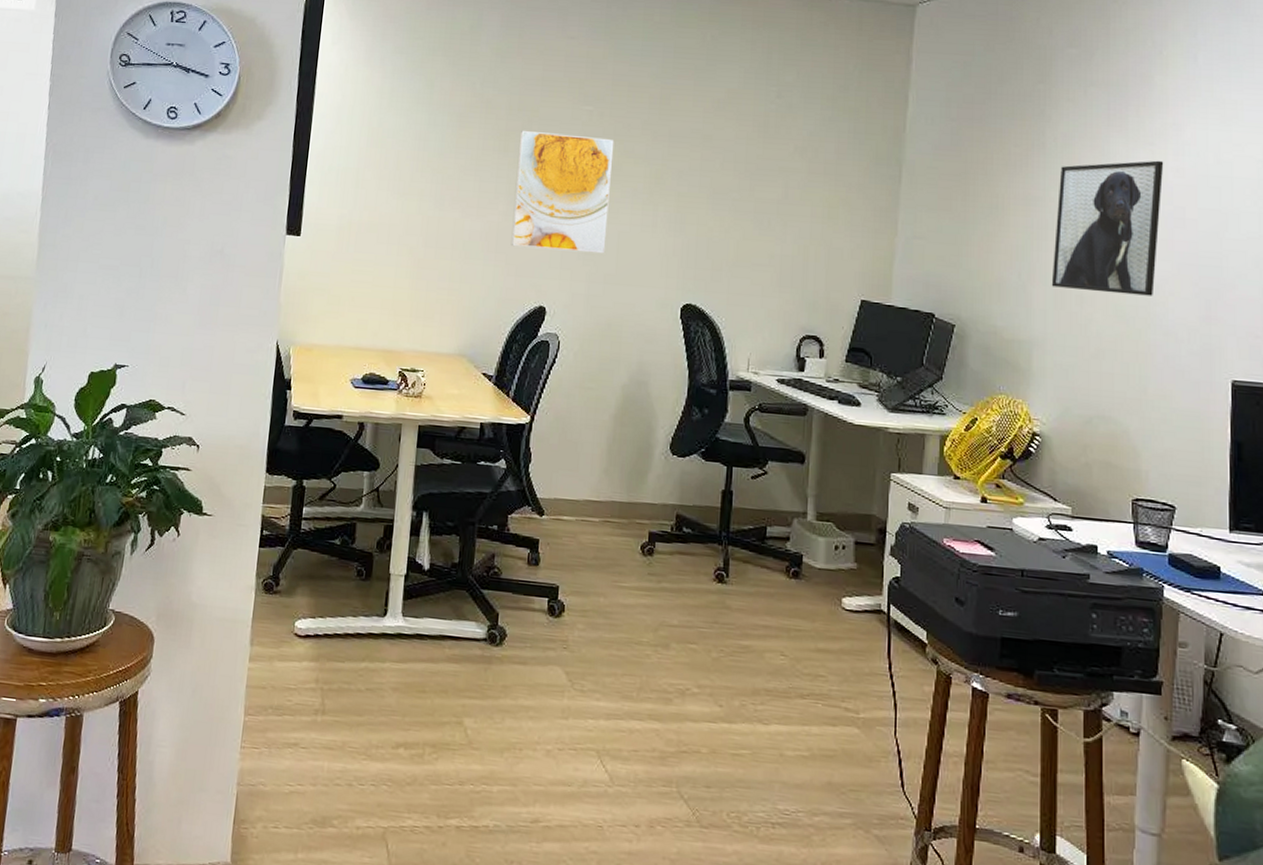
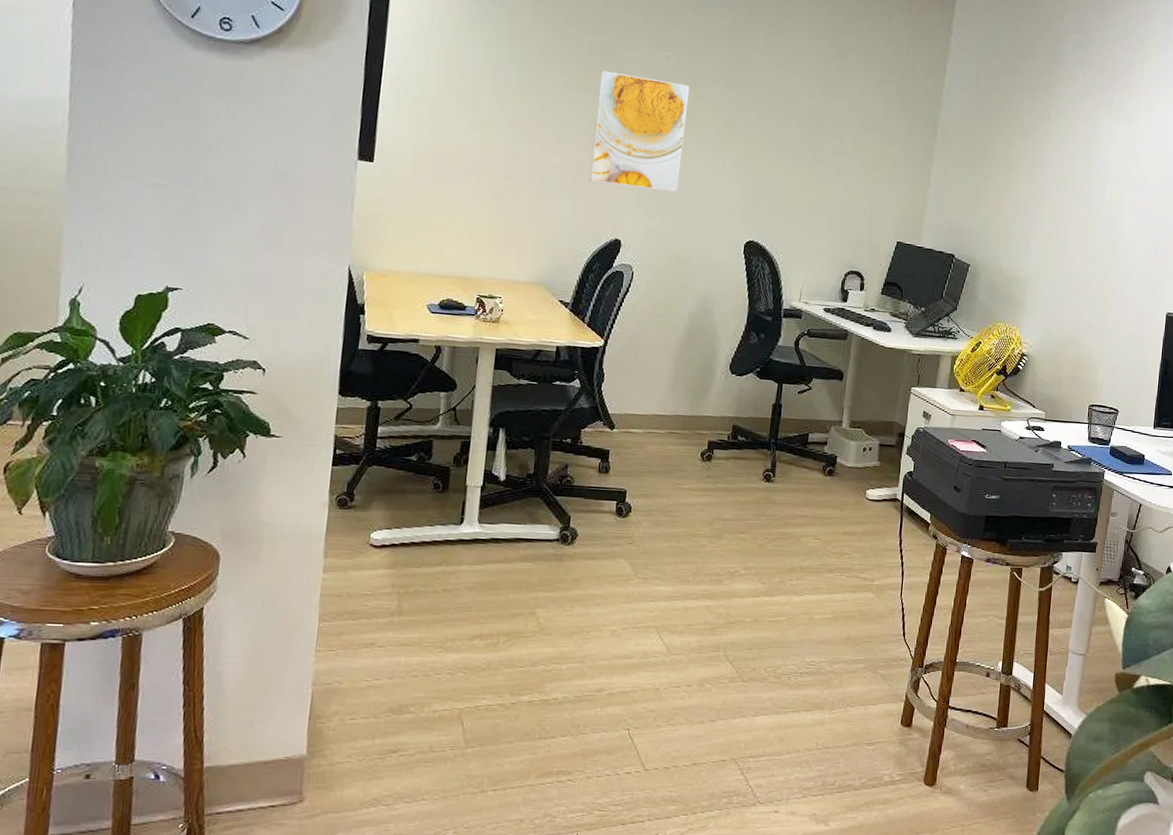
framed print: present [1051,160,1164,296] -> none [1045,134,1136,245]

